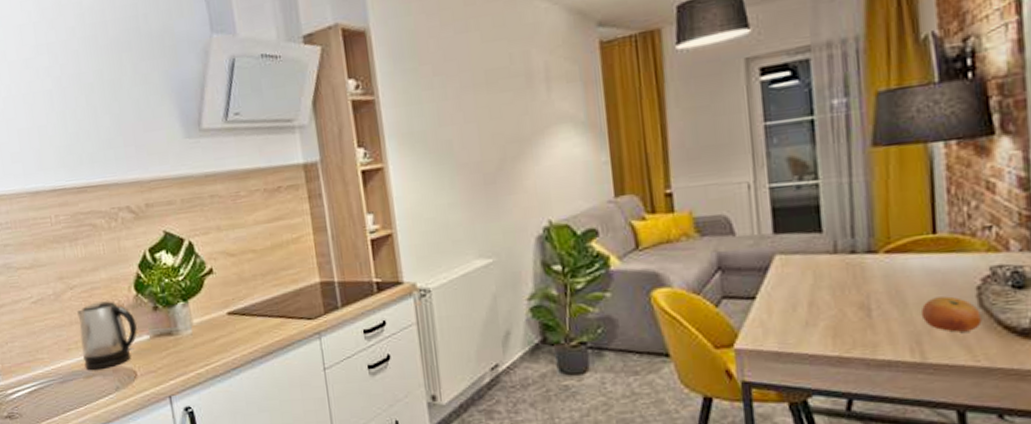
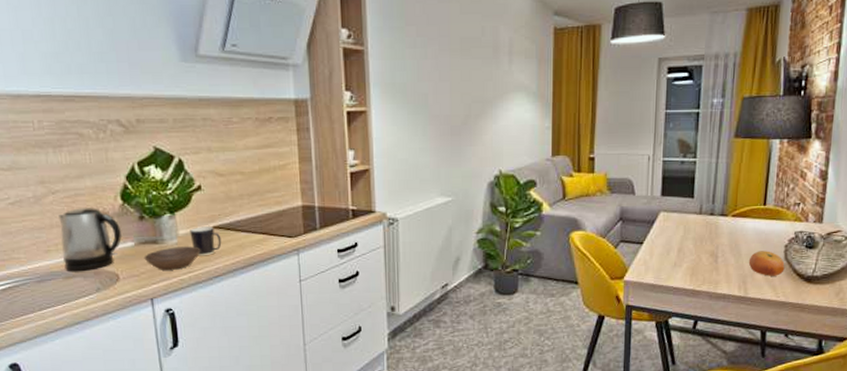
bowl: none [160,336,217,364] -> present [144,246,201,270]
mug: none [204,312,238,347] -> present [190,226,222,256]

